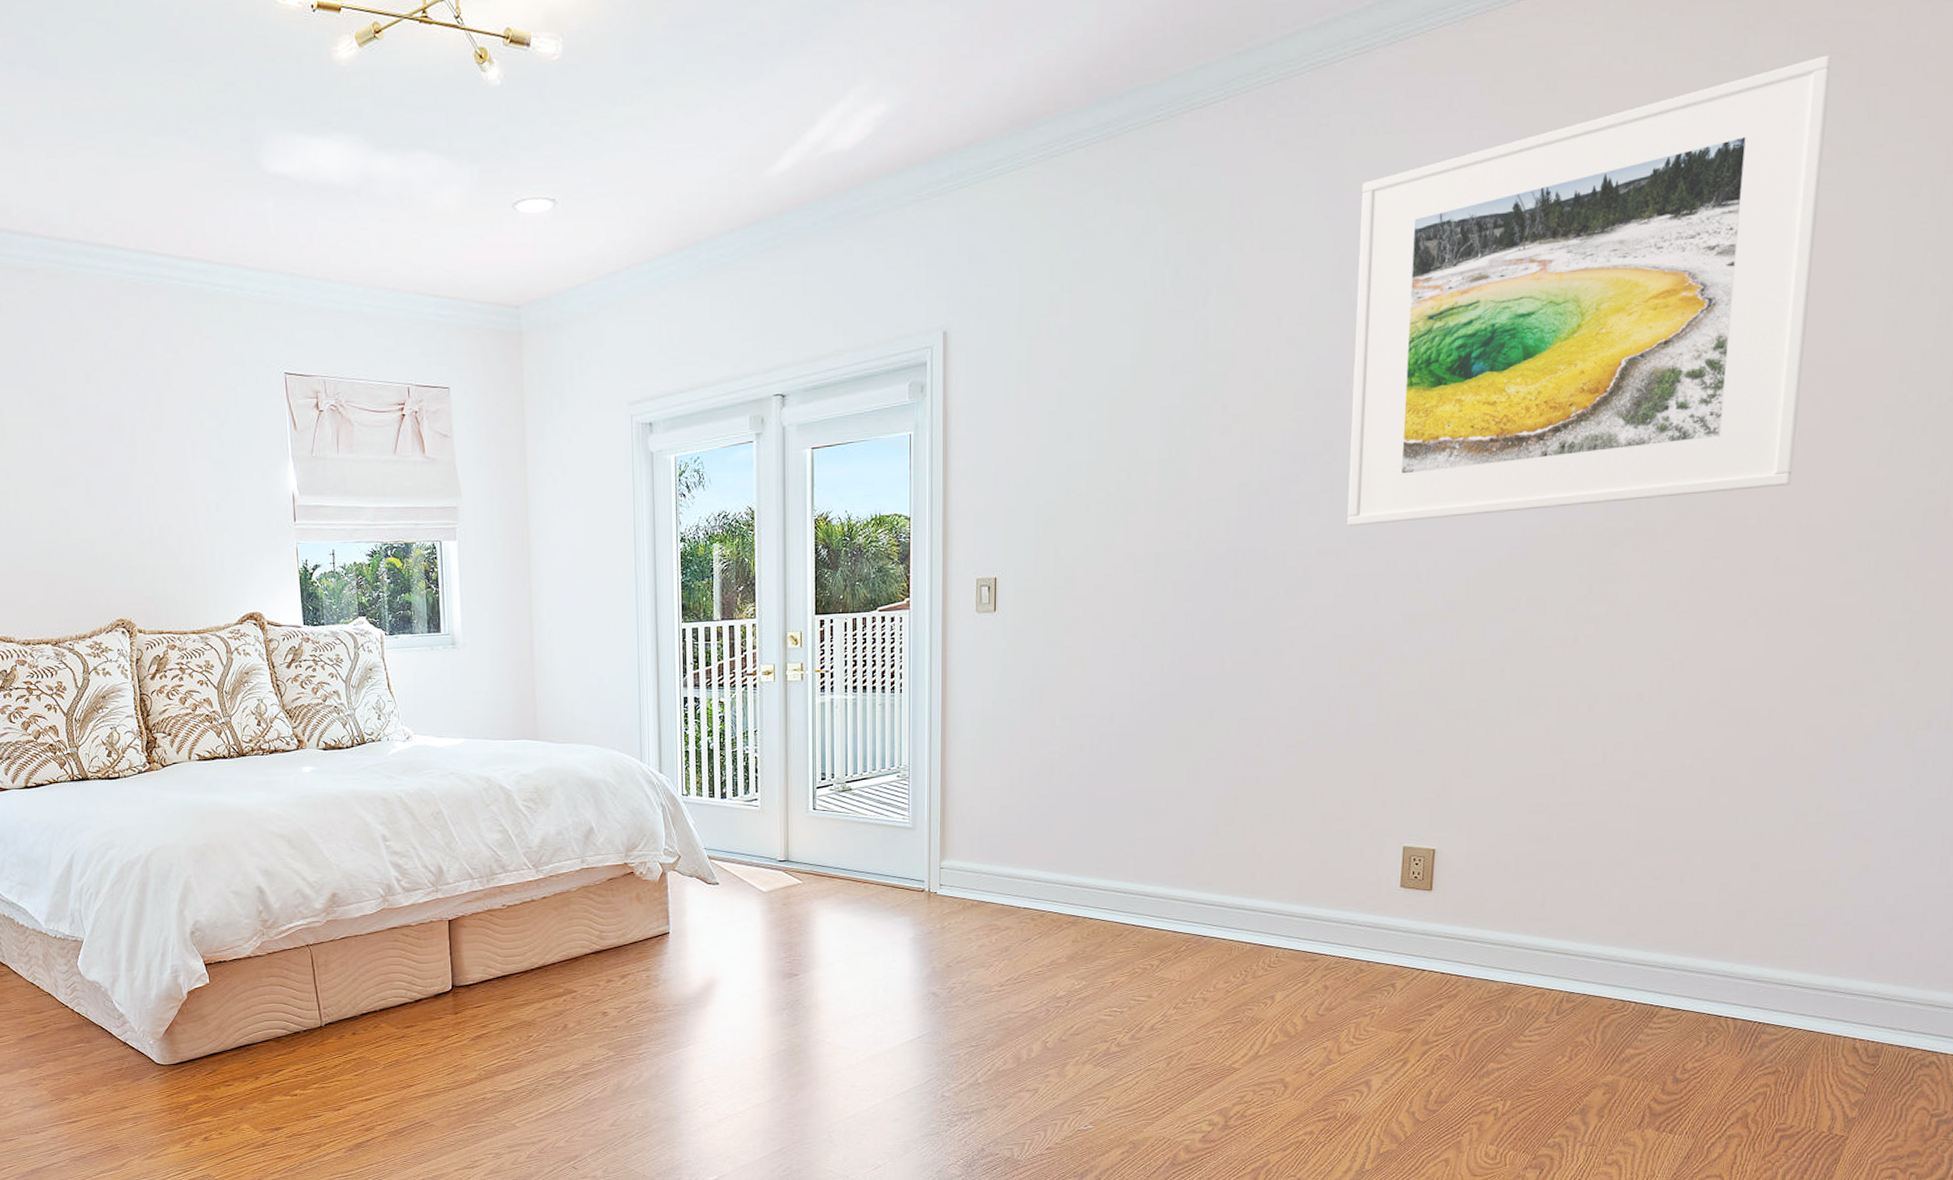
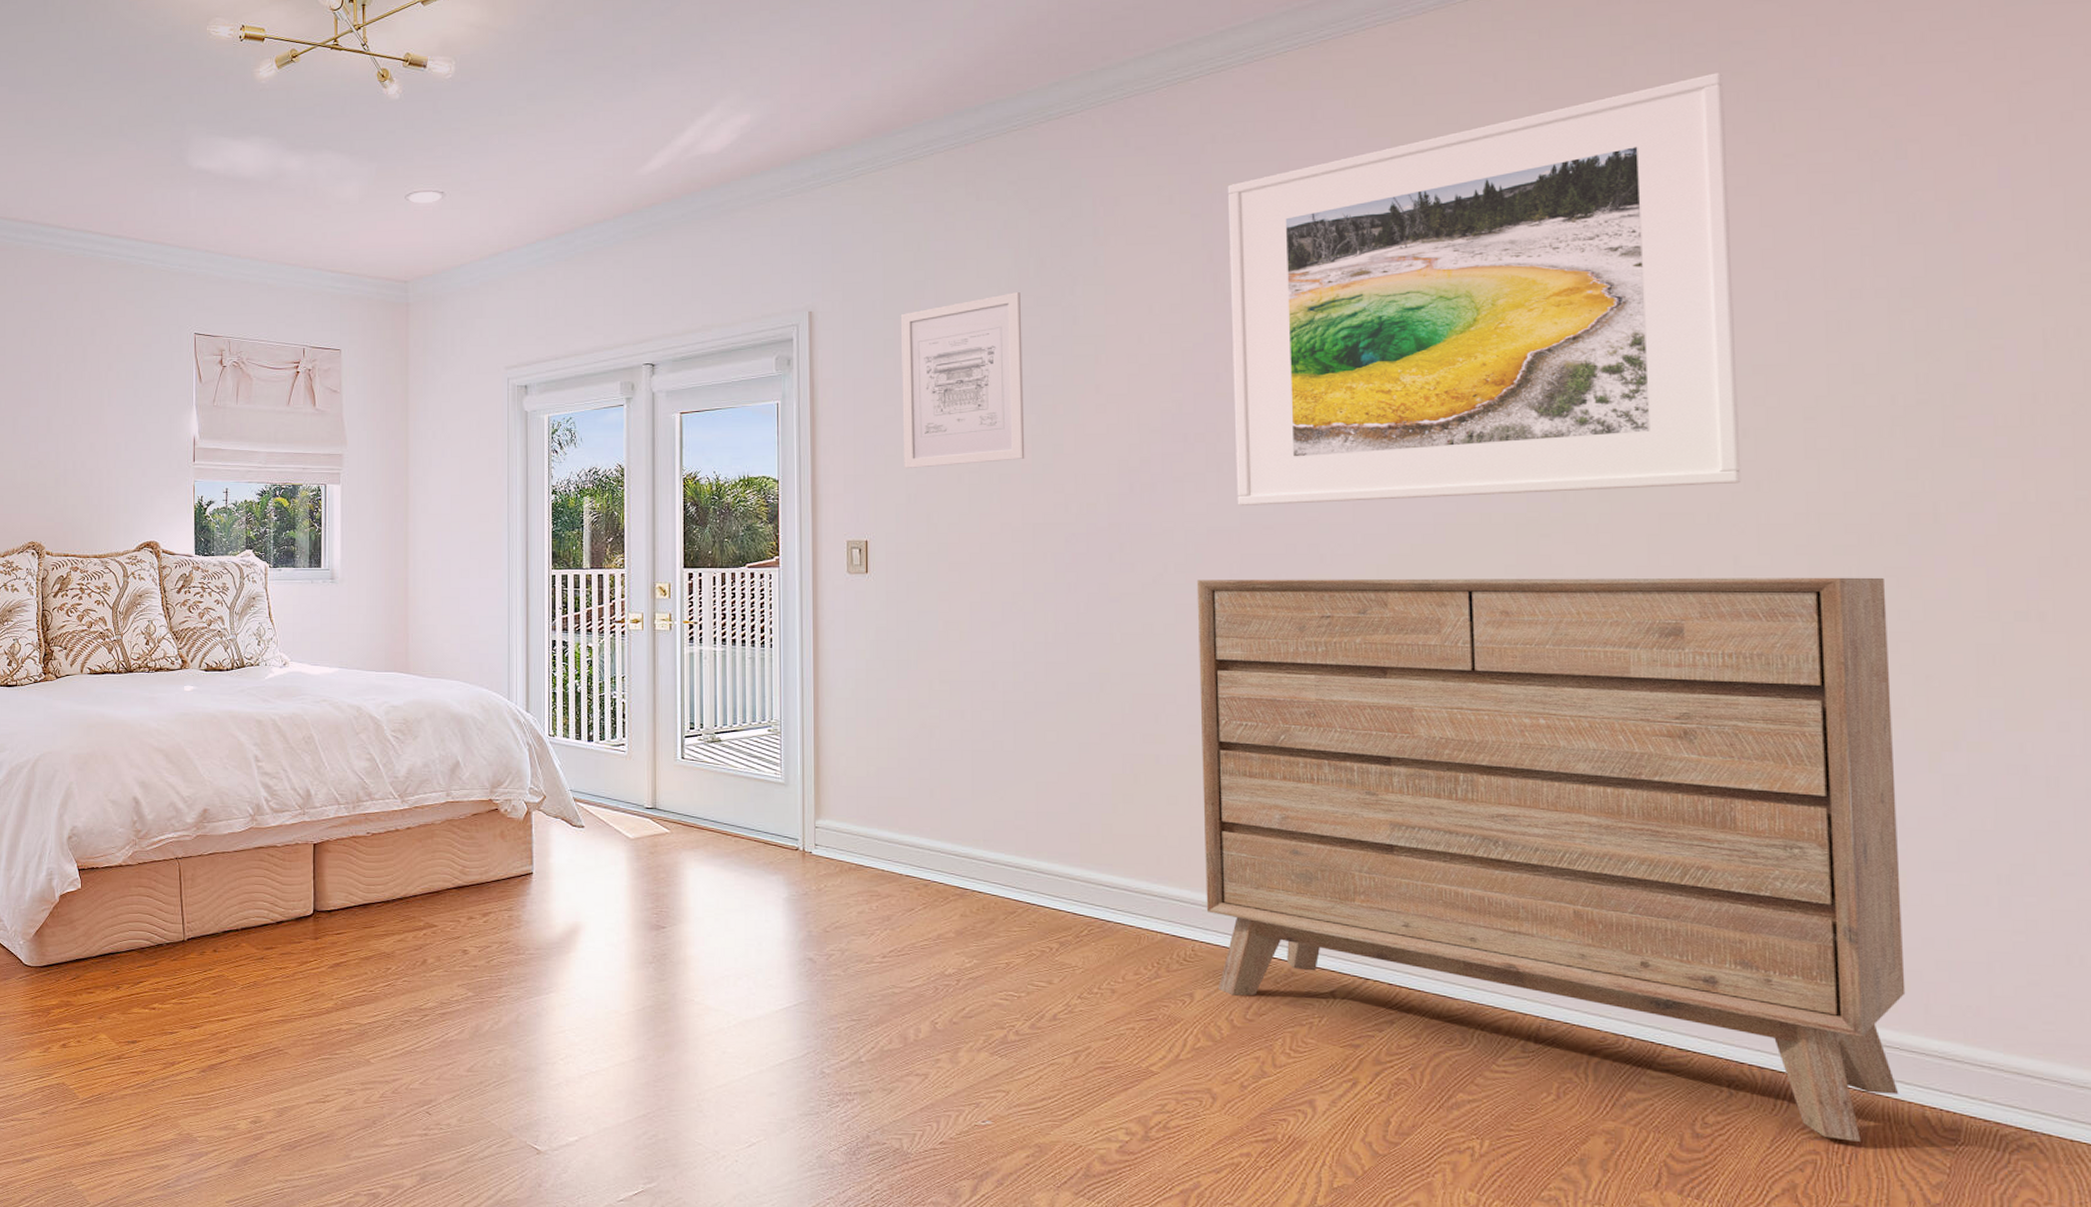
wall art: none [1034,304,1155,501] -> present [900,291,1025,469]
dresser: none [1291,571,1896,1073] -> present [1196,577,1906,1142]

